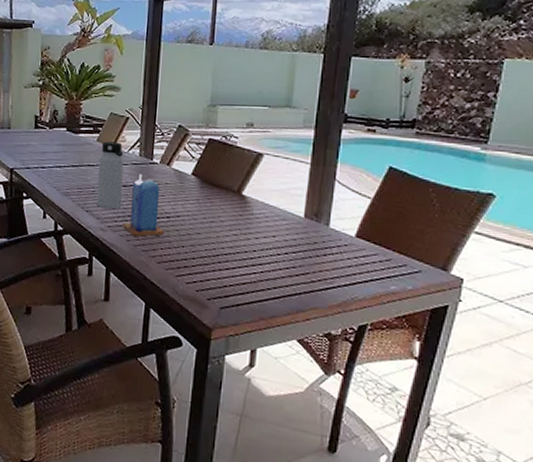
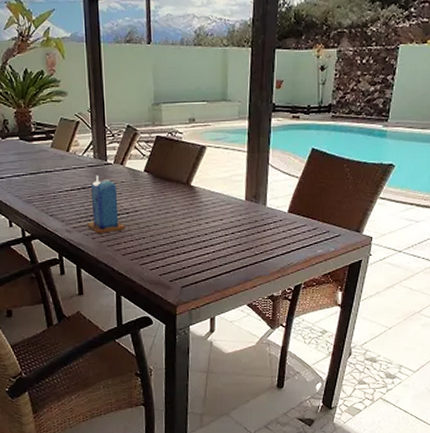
water bottle: present [96,141,124,209] -> none [55,146,84,212]

